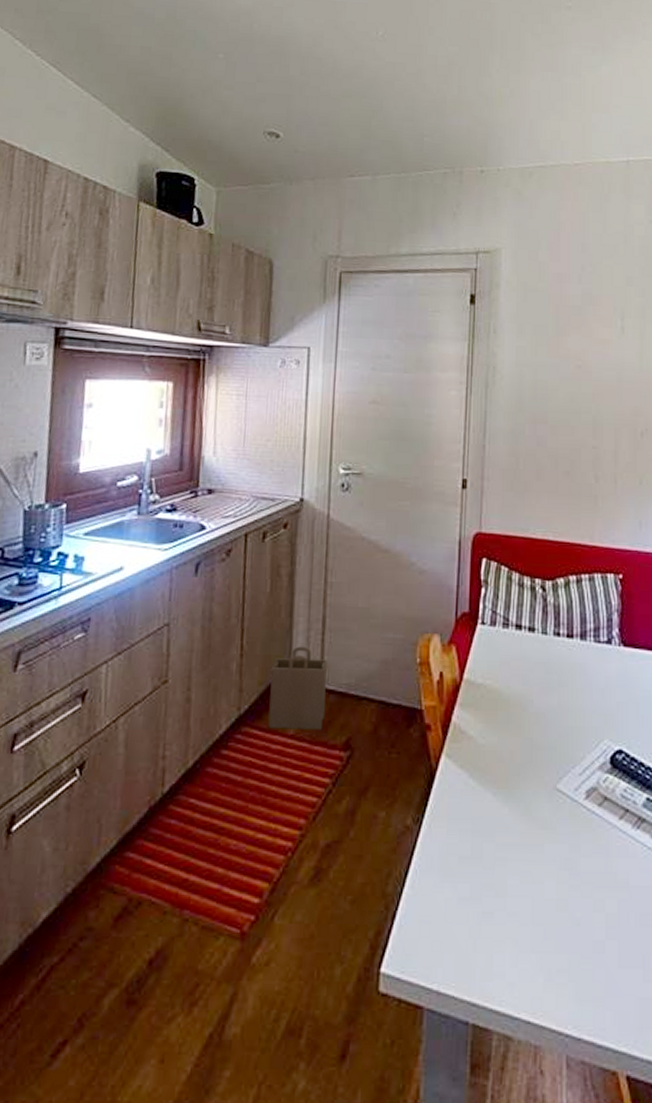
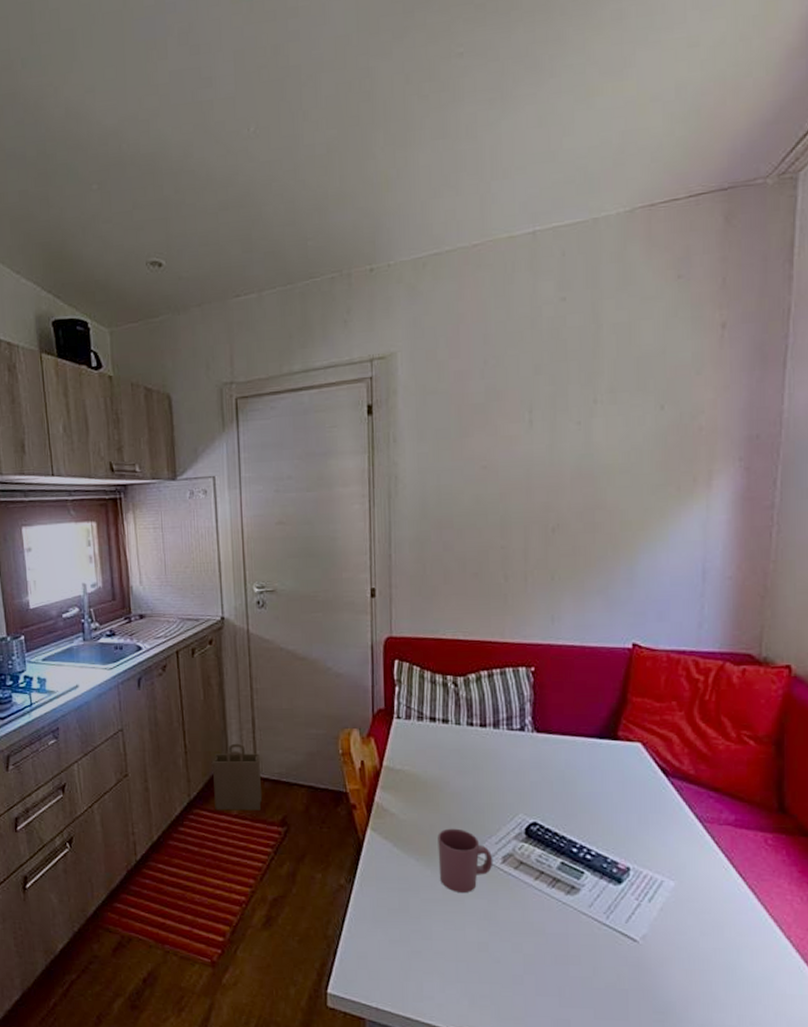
mug: none [517,755,576,835] -> present [438,828,493,892]

